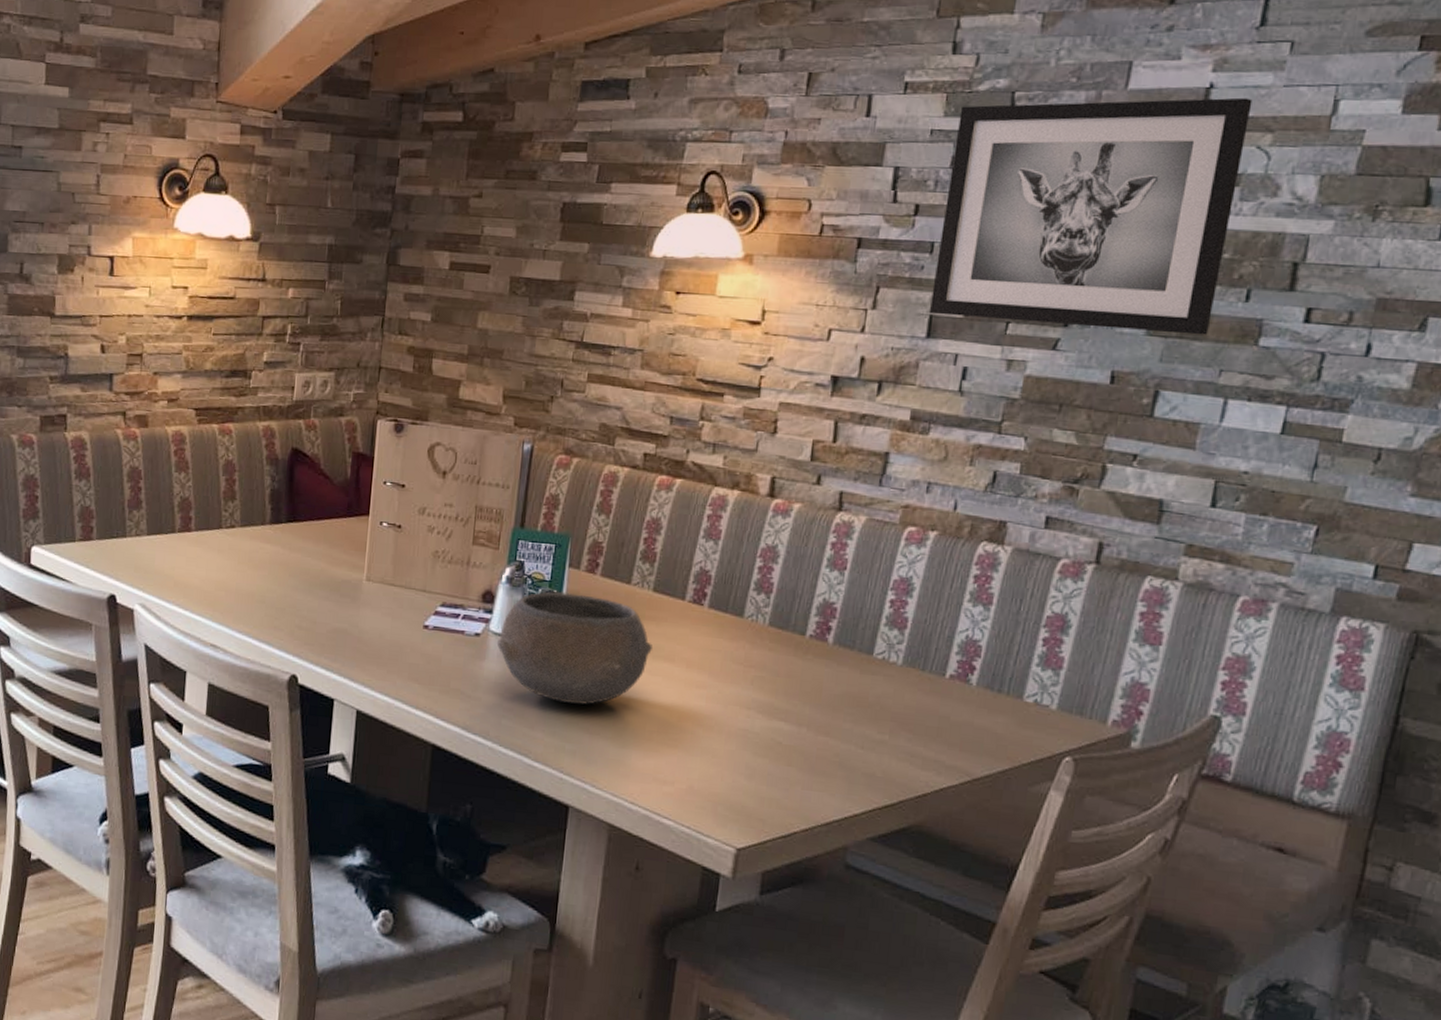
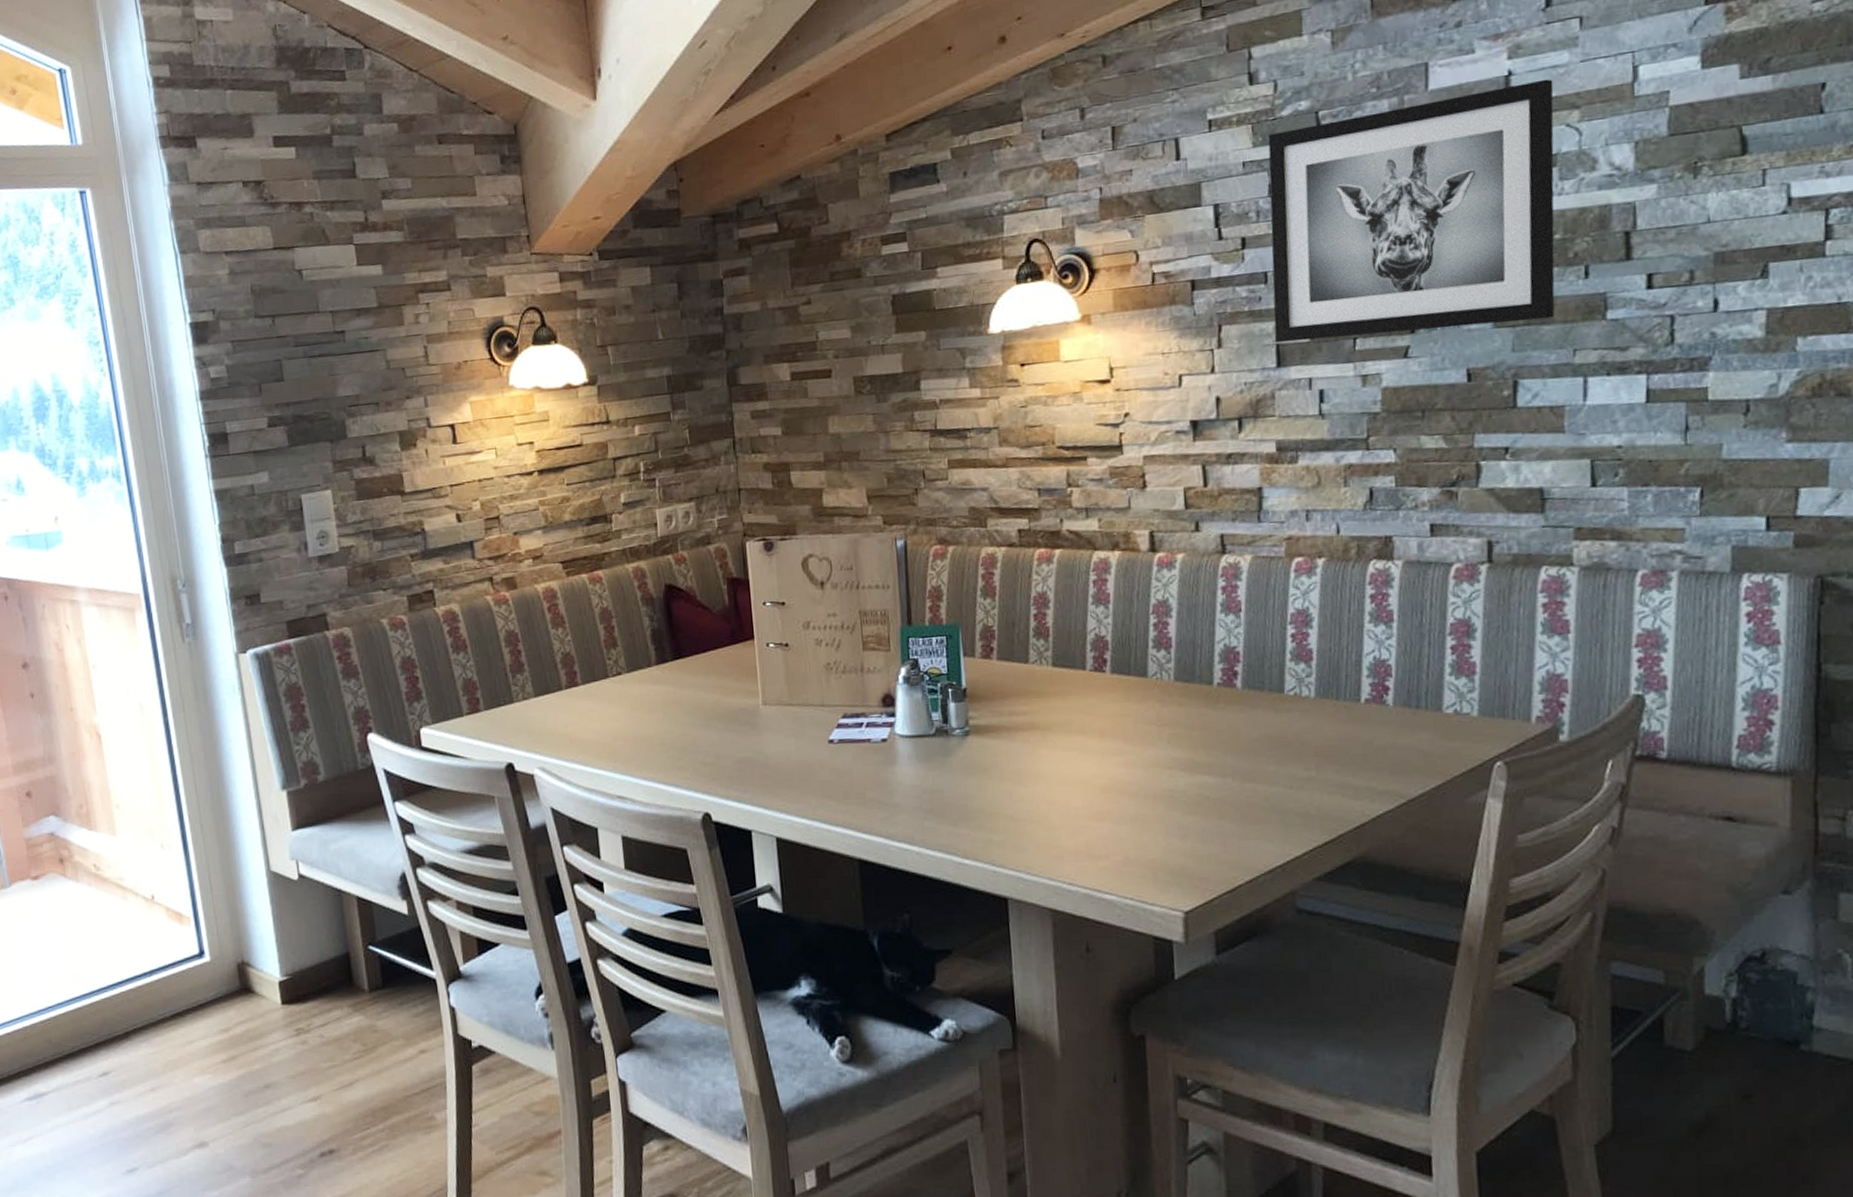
bowl: present [496,591,652,705] -> none [905,682,1062,794]

